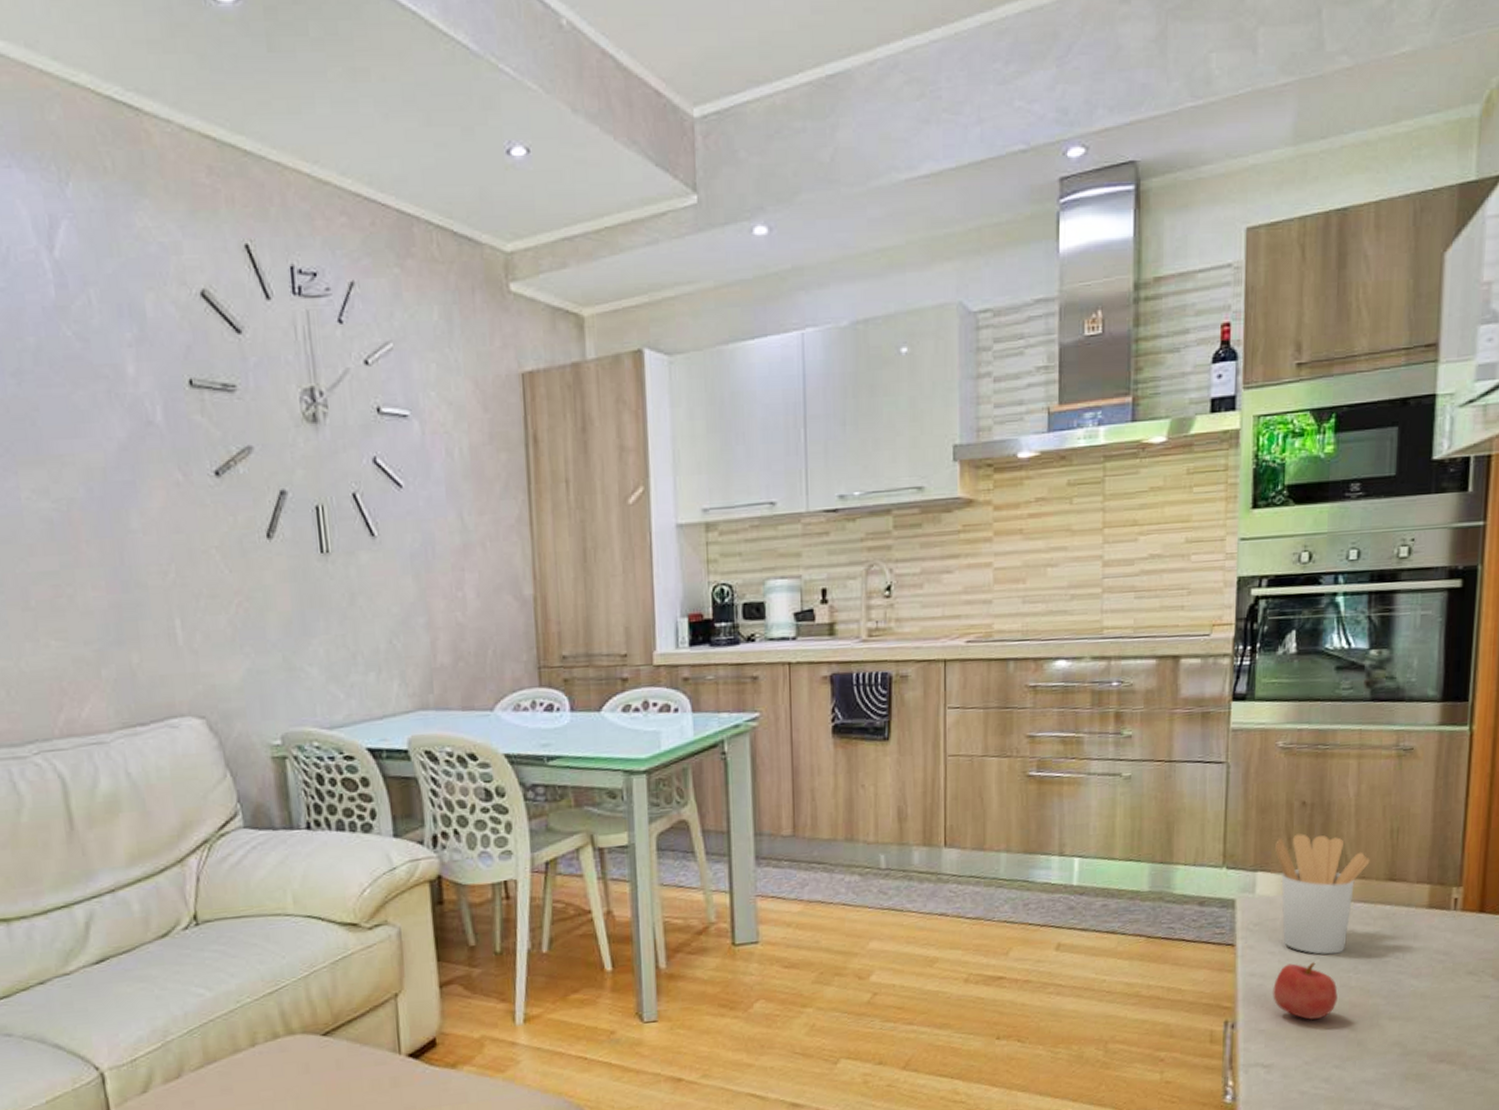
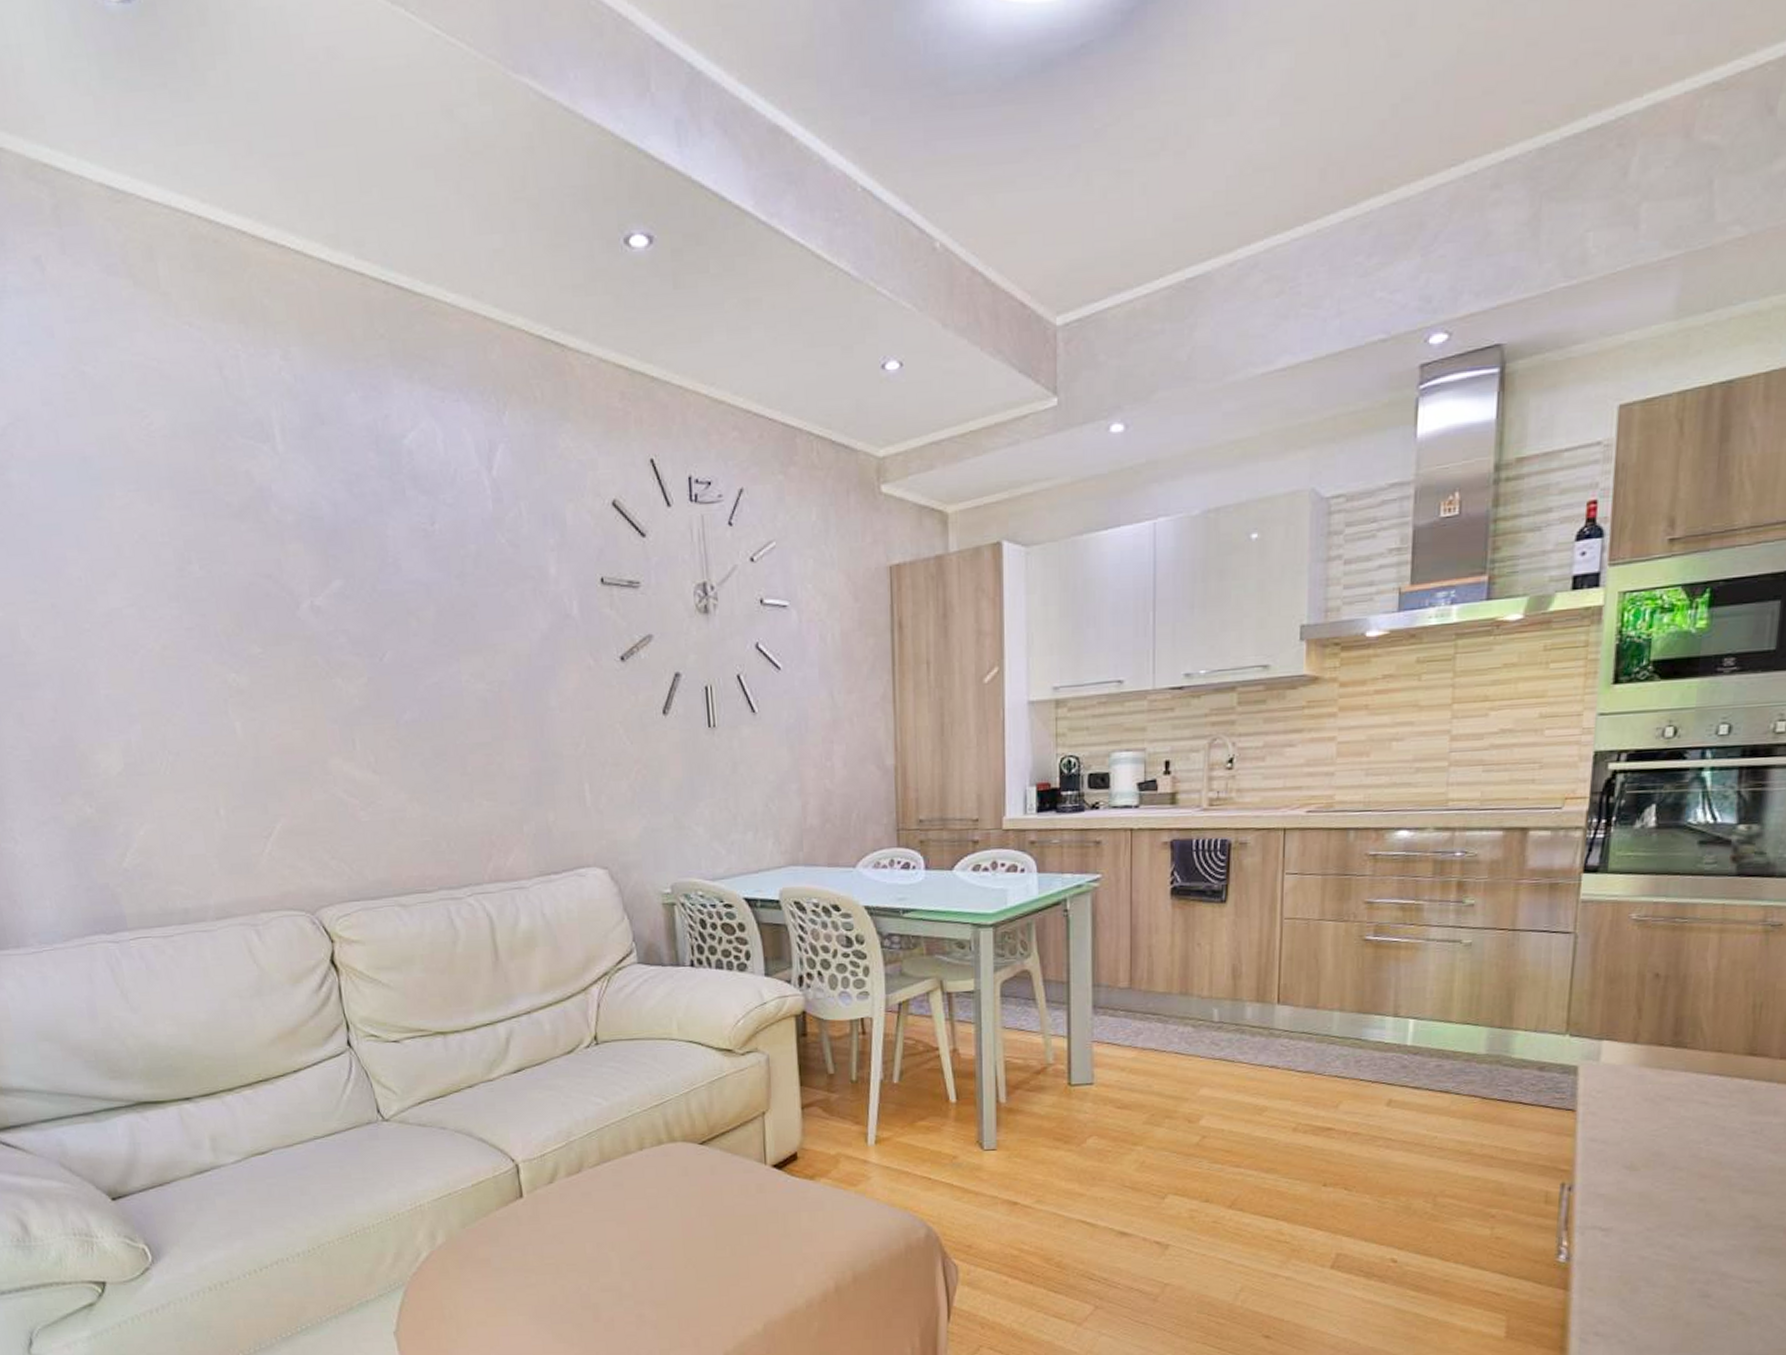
apple: present [1273,962,1338,1020] -> none [1614,1131,1686,1187]
utensil holder: present [1275,833,1370,955] -> none [1623,1005,1728,1125]

